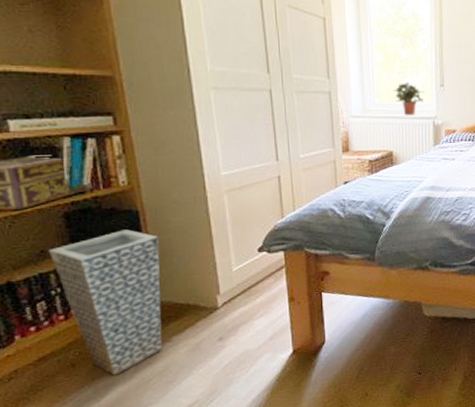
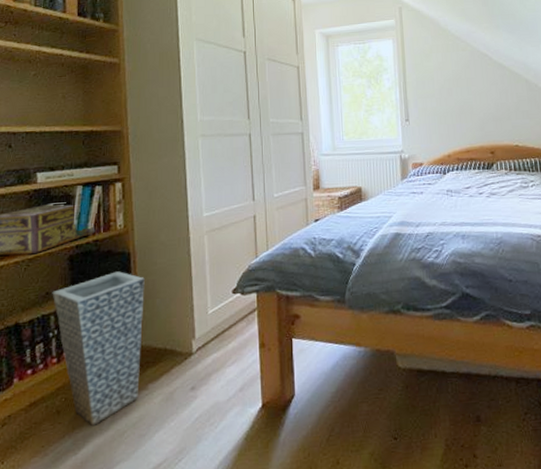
potted plant: present [394,82,424,117] -> none [361,119,390,152]

